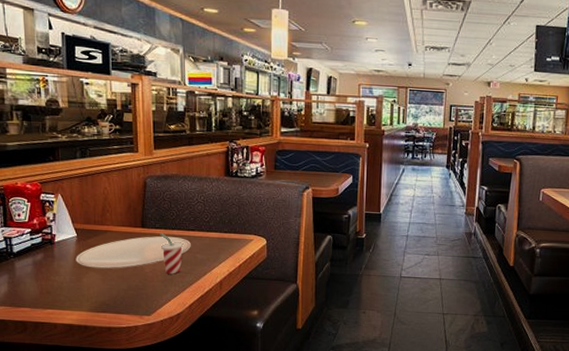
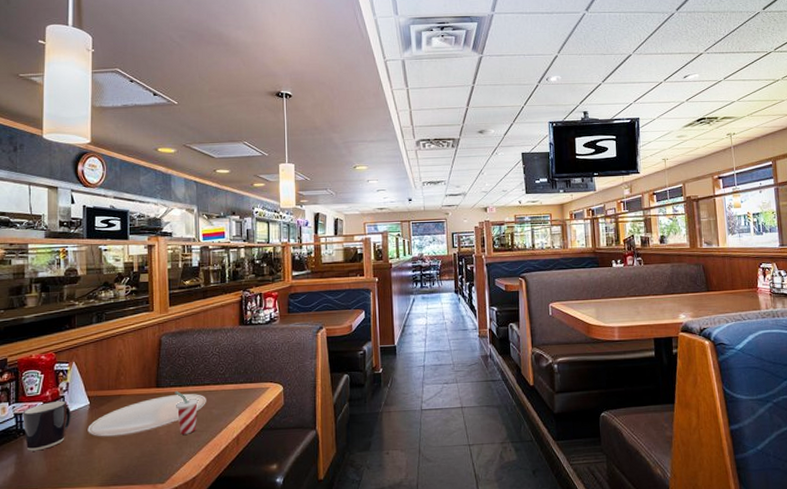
mug: none [11,229,60,274] -> present [22,400,71,451]

